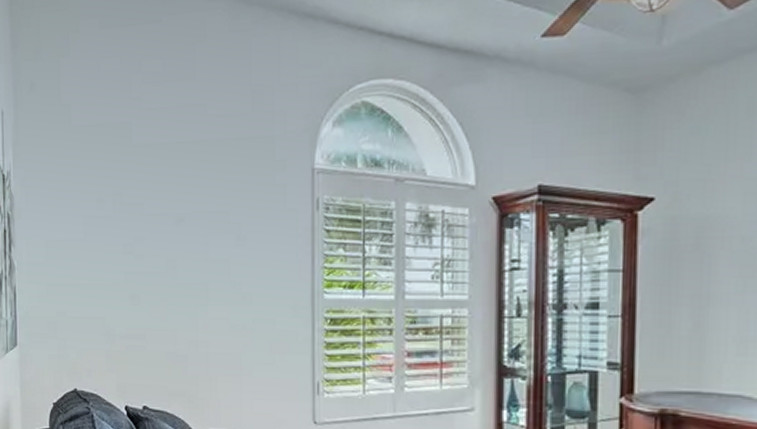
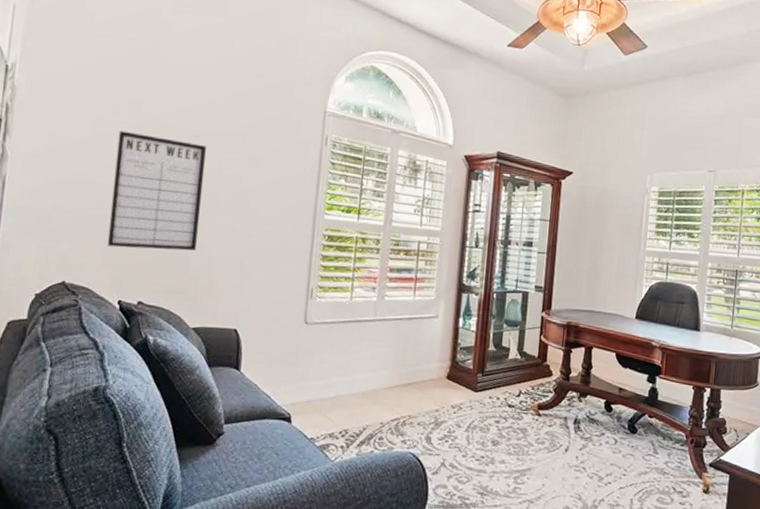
writing board: none [106,225,193,350] -> present [107,130,206,251]

